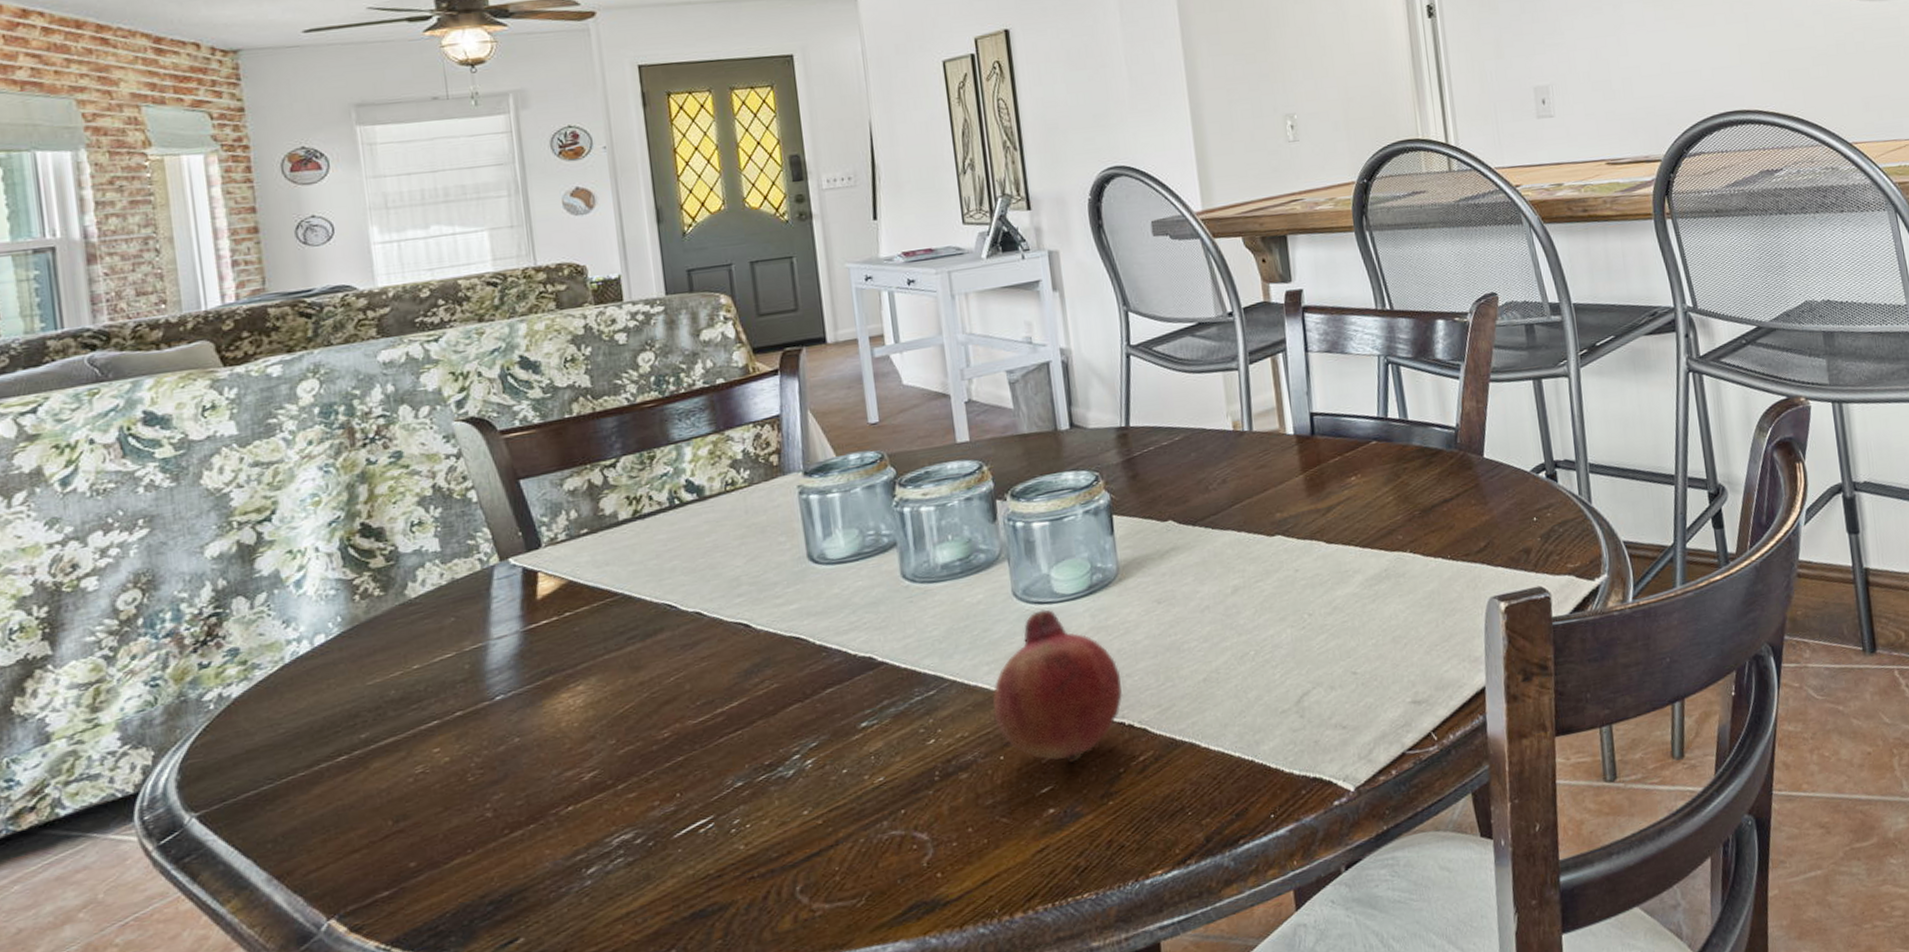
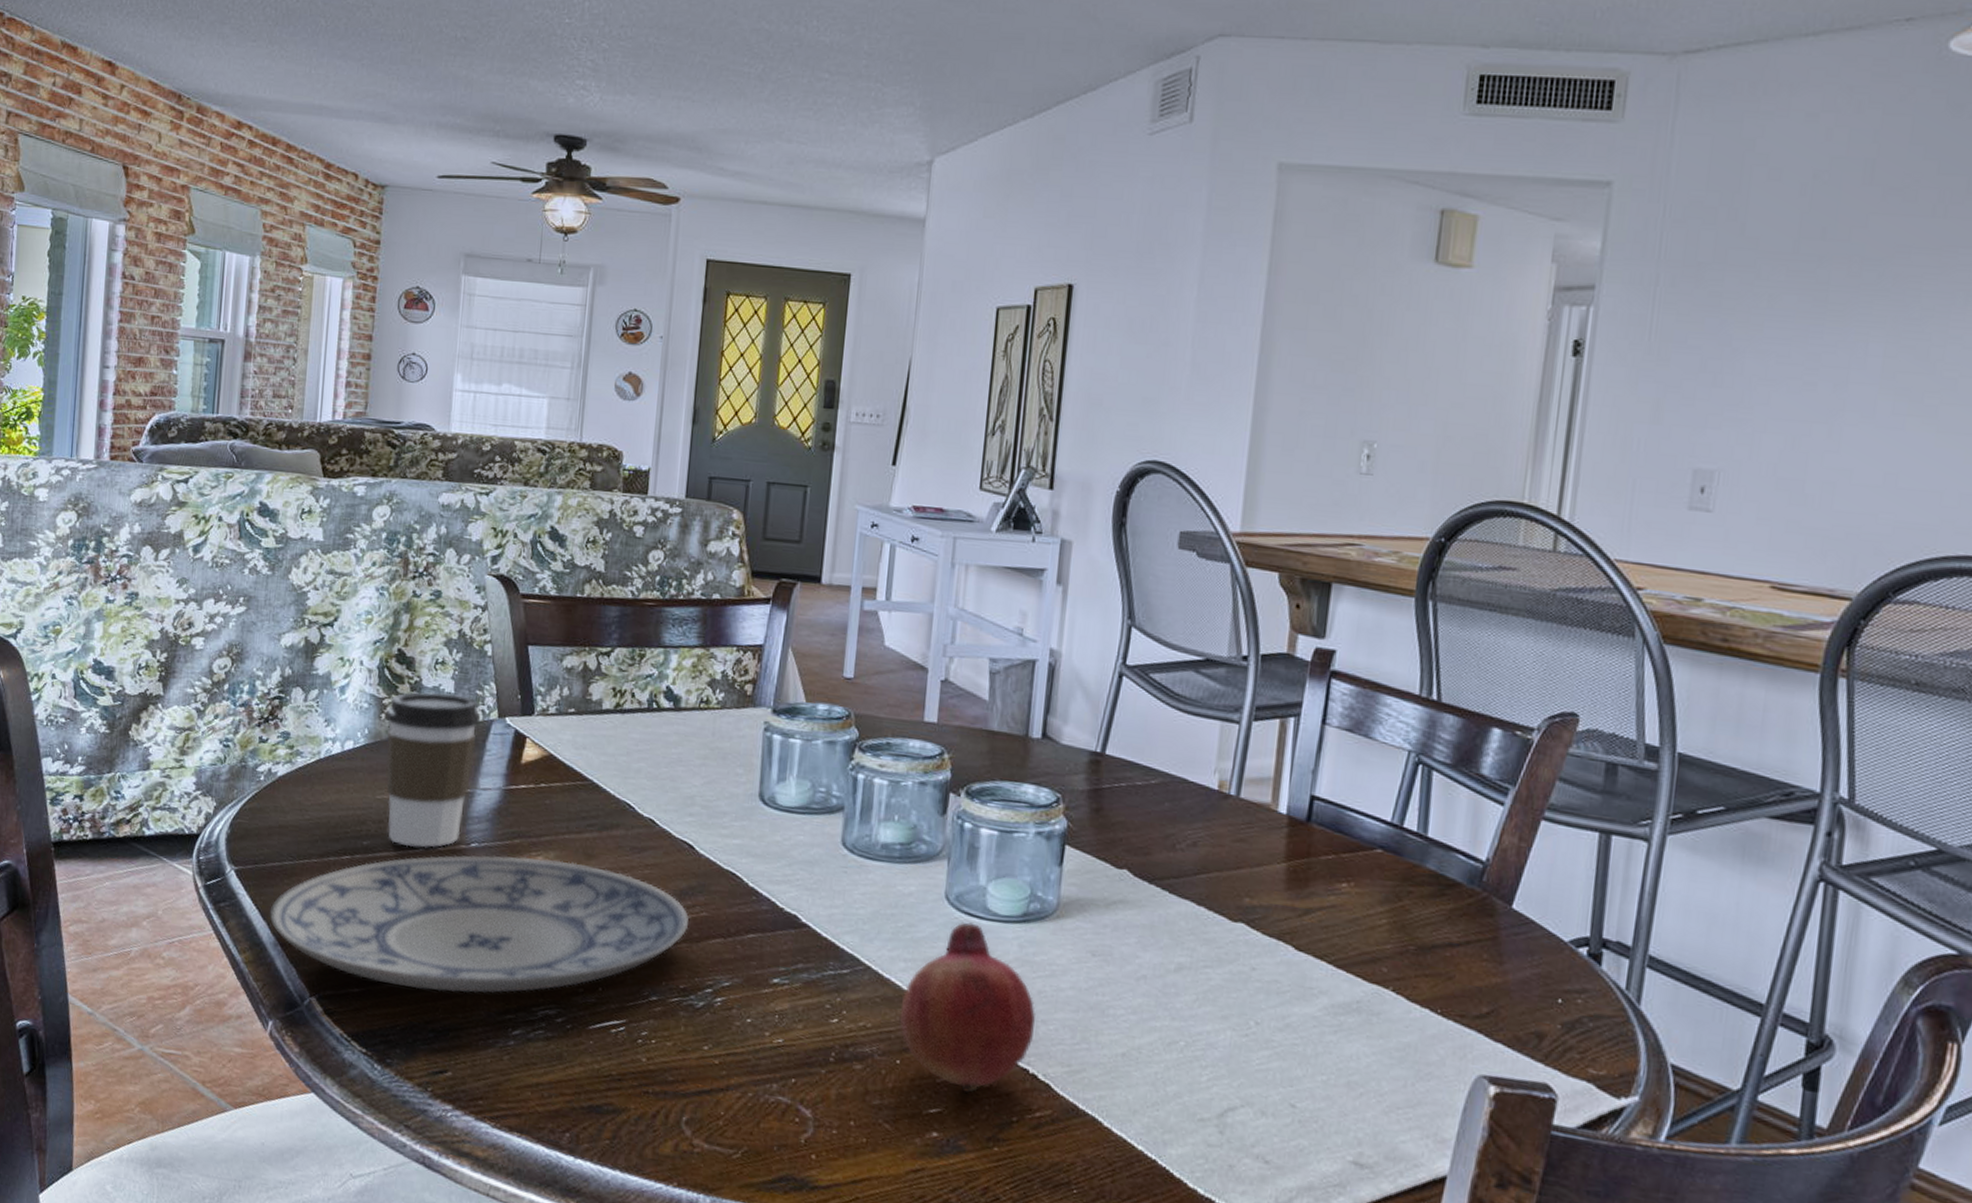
plate: none [253,673,761,881] -> present [269,854,690,993]
coffee cup: none [359,549,480,726] -> present [385,691,481,848]

